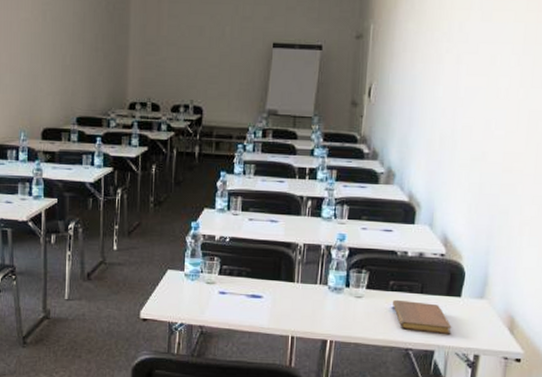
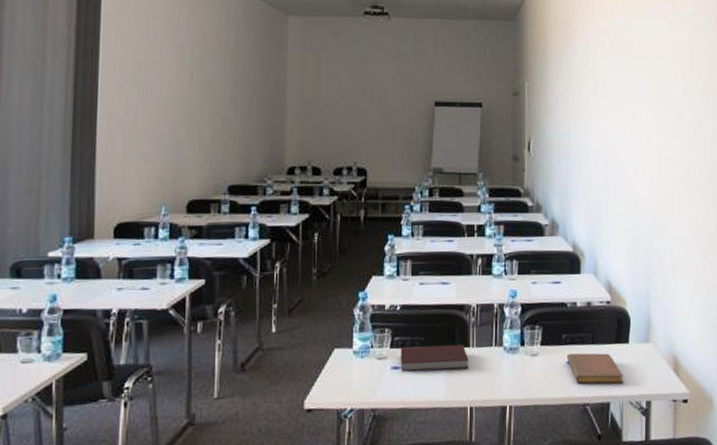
notebook: none [227,275,293,302] -> present [400,344,469,372]

